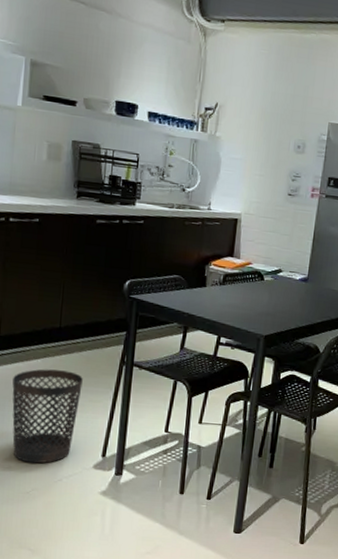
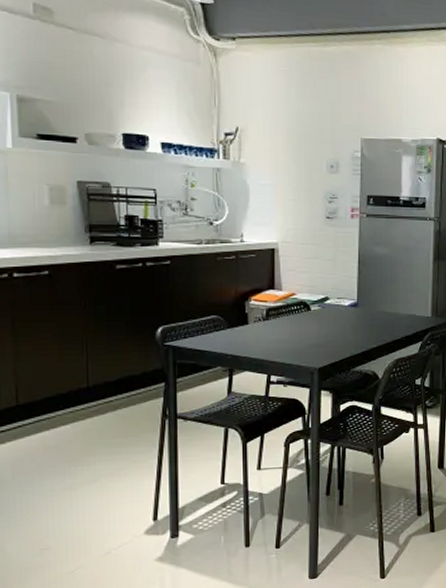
trash bin: present [12,369,83,464] -> none [39,433,122,540]

